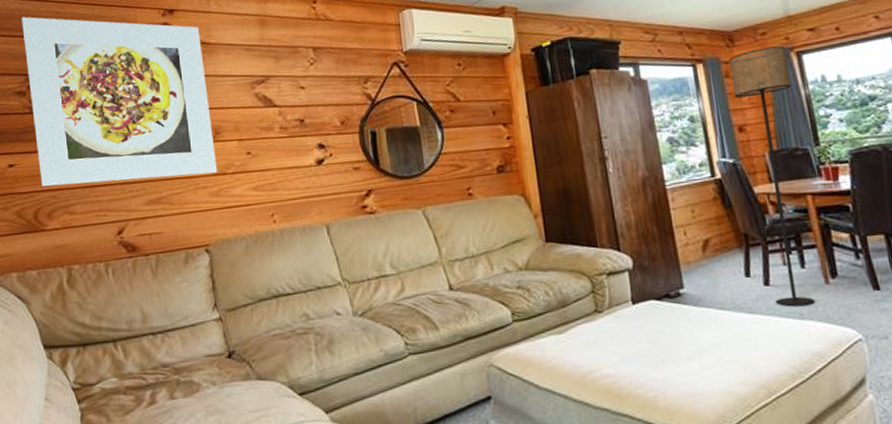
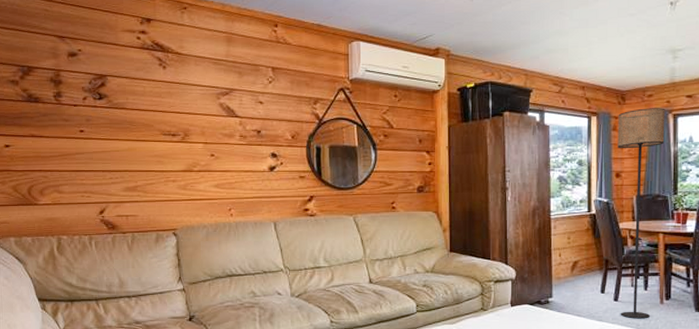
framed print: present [22,16,218,187] -> none [13,10,186,170]

